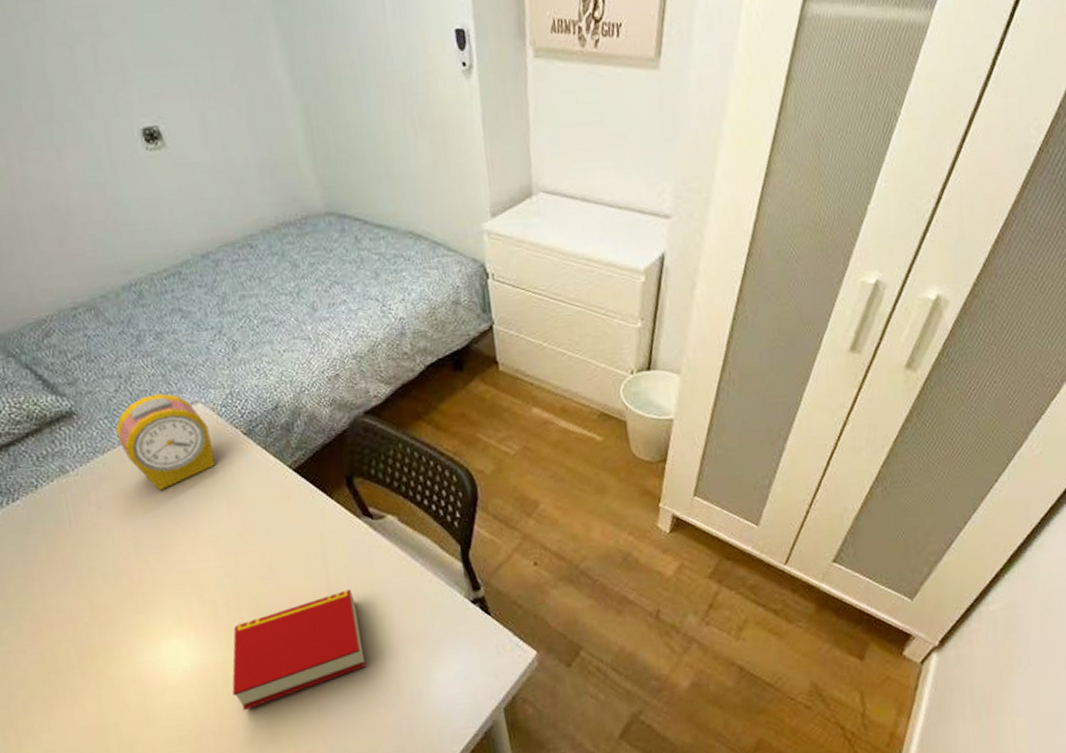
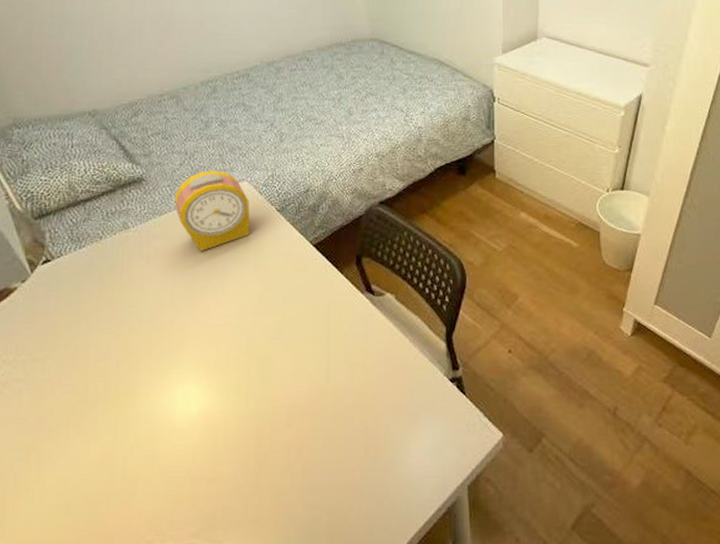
book: present [232,589,366,711] -> none [230,357,350,460]

